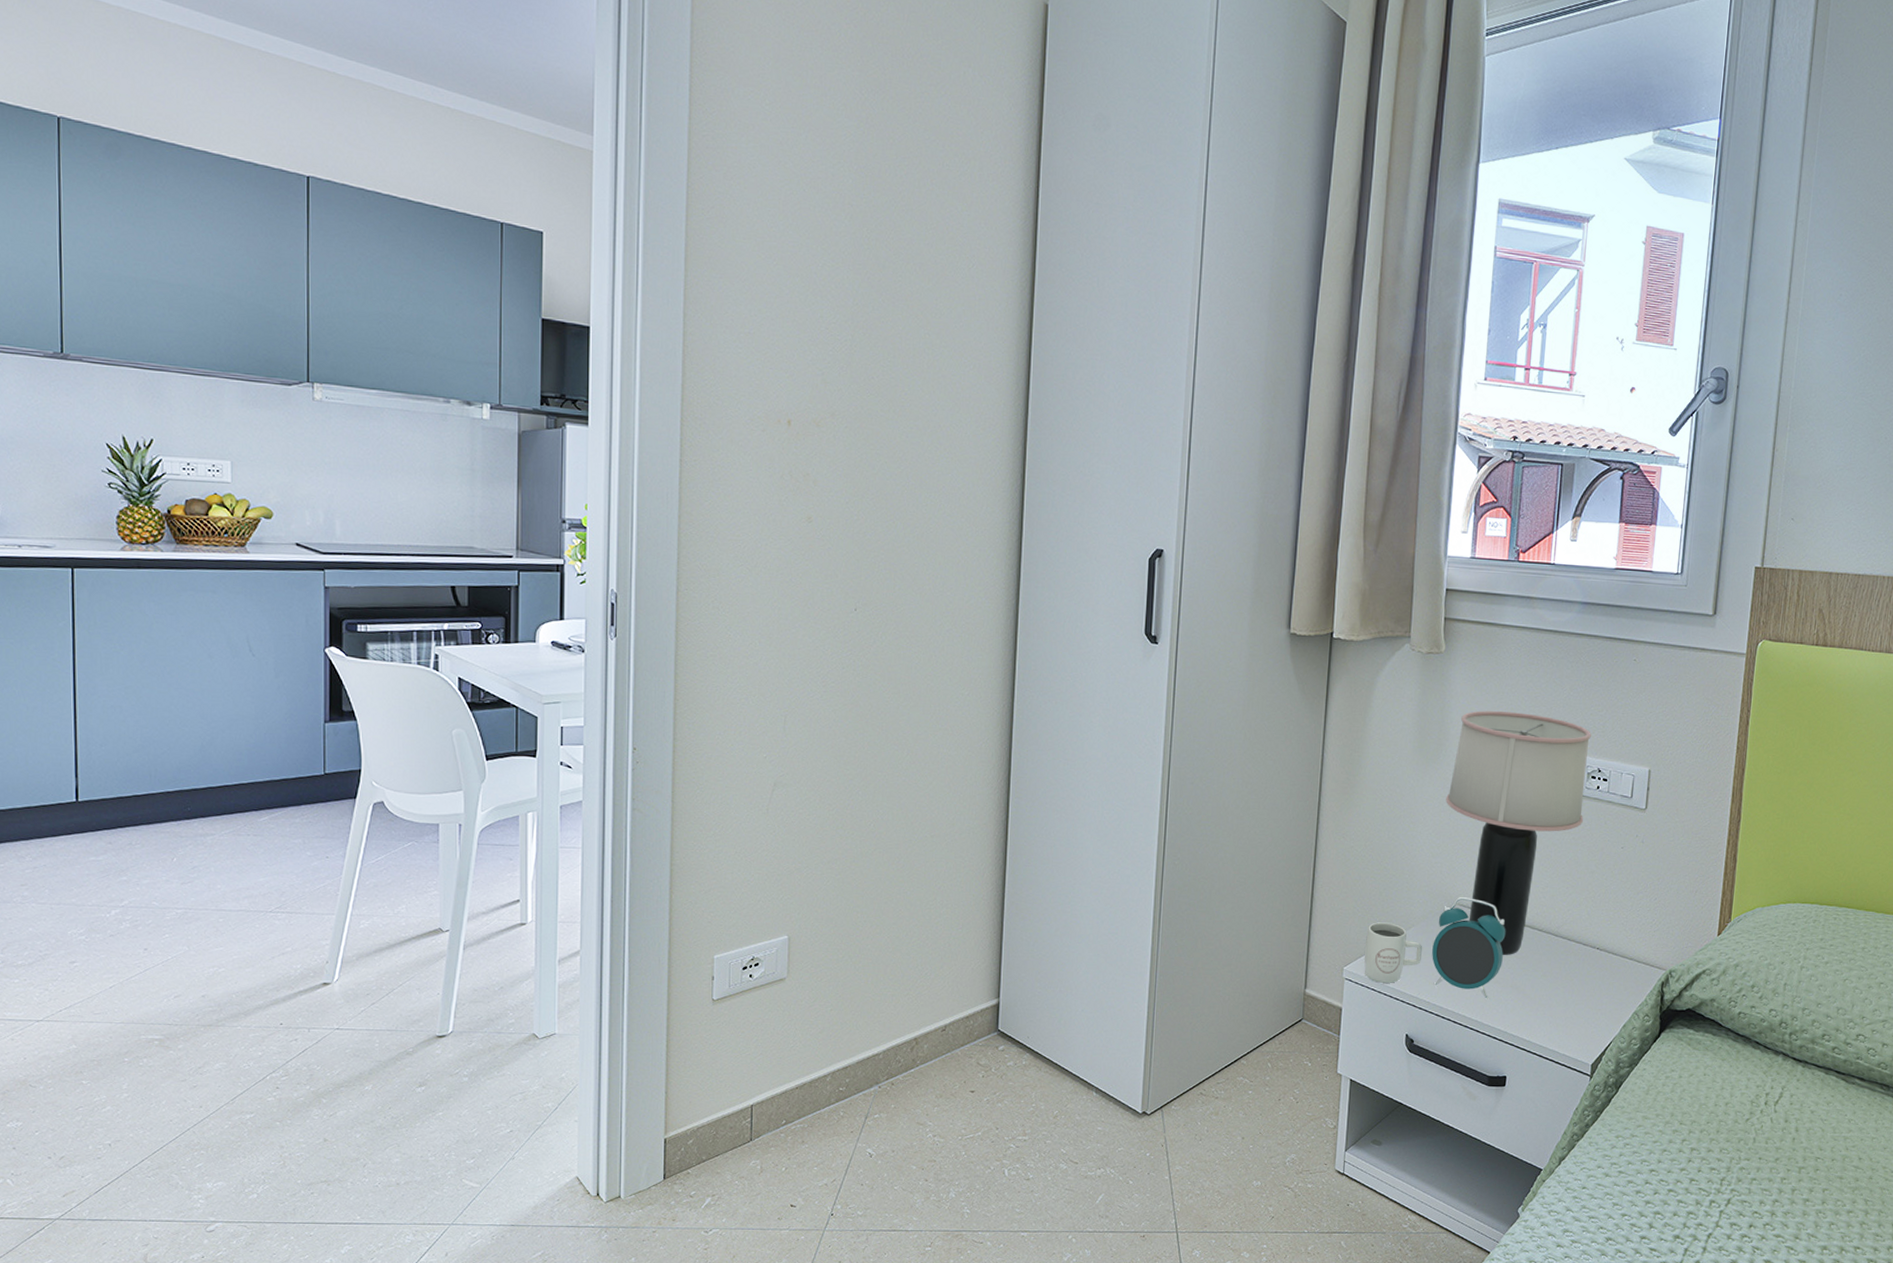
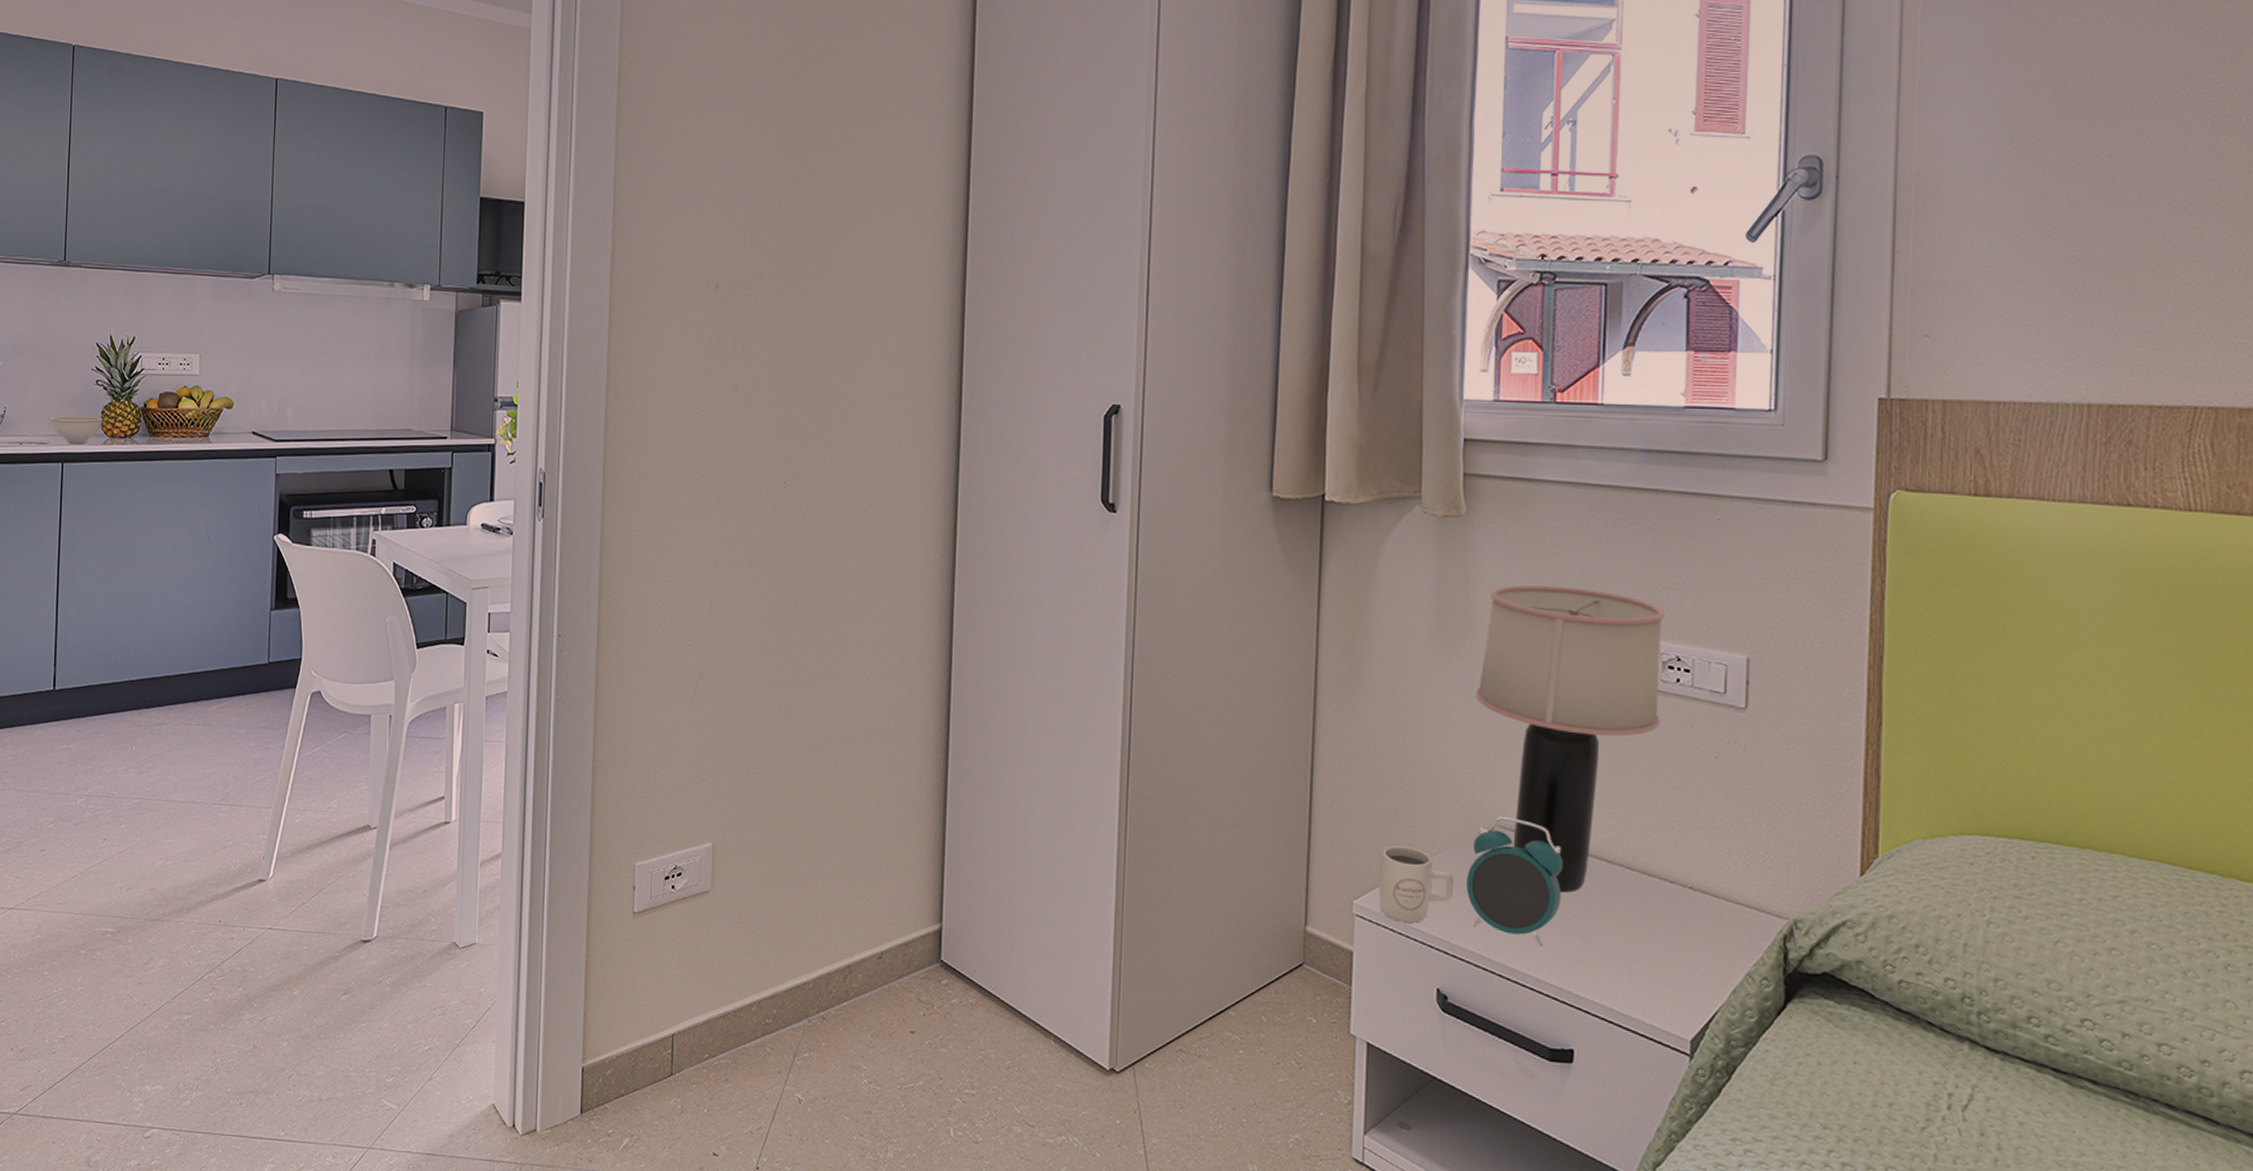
bowl: none [53,518,118,549] -> present [49,415,103,443]

